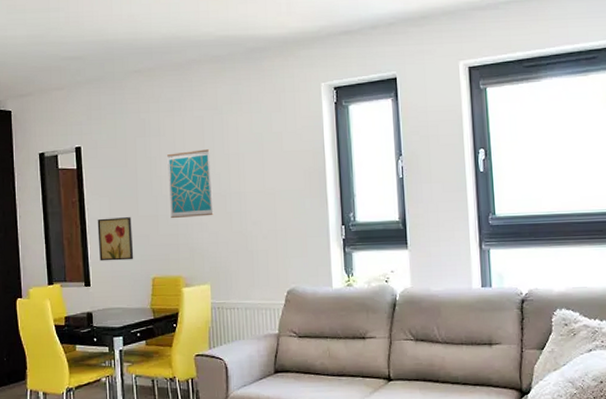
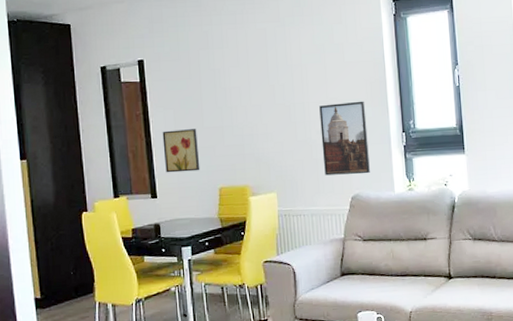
wall art: present [167,149,214,219] -> none [231,61,278,130]
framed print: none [256,191,307,268] -> present [319,101,370,176]

